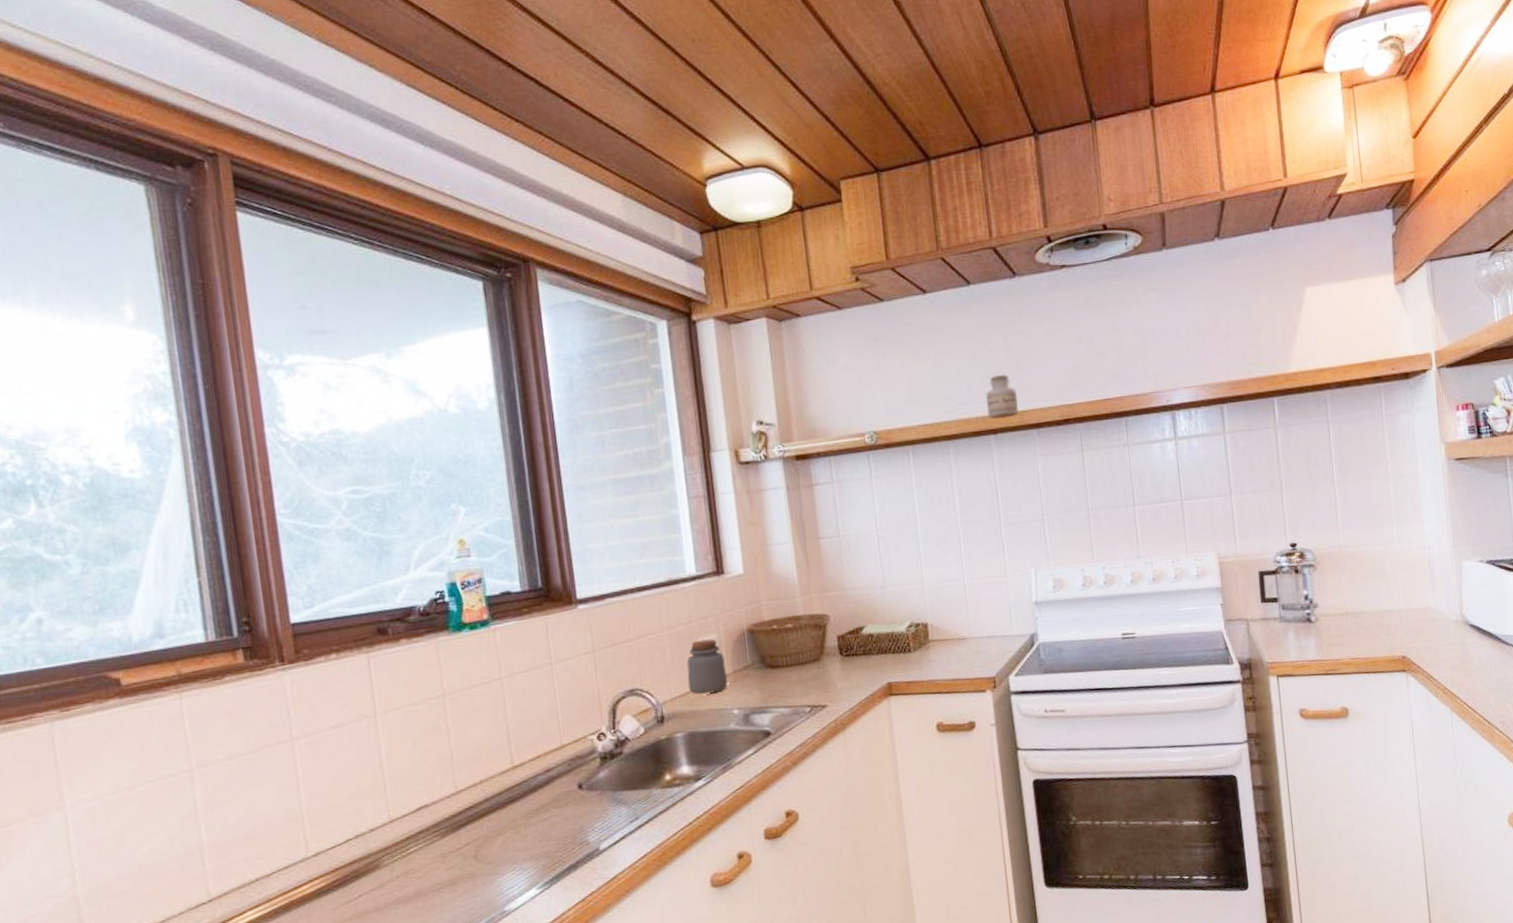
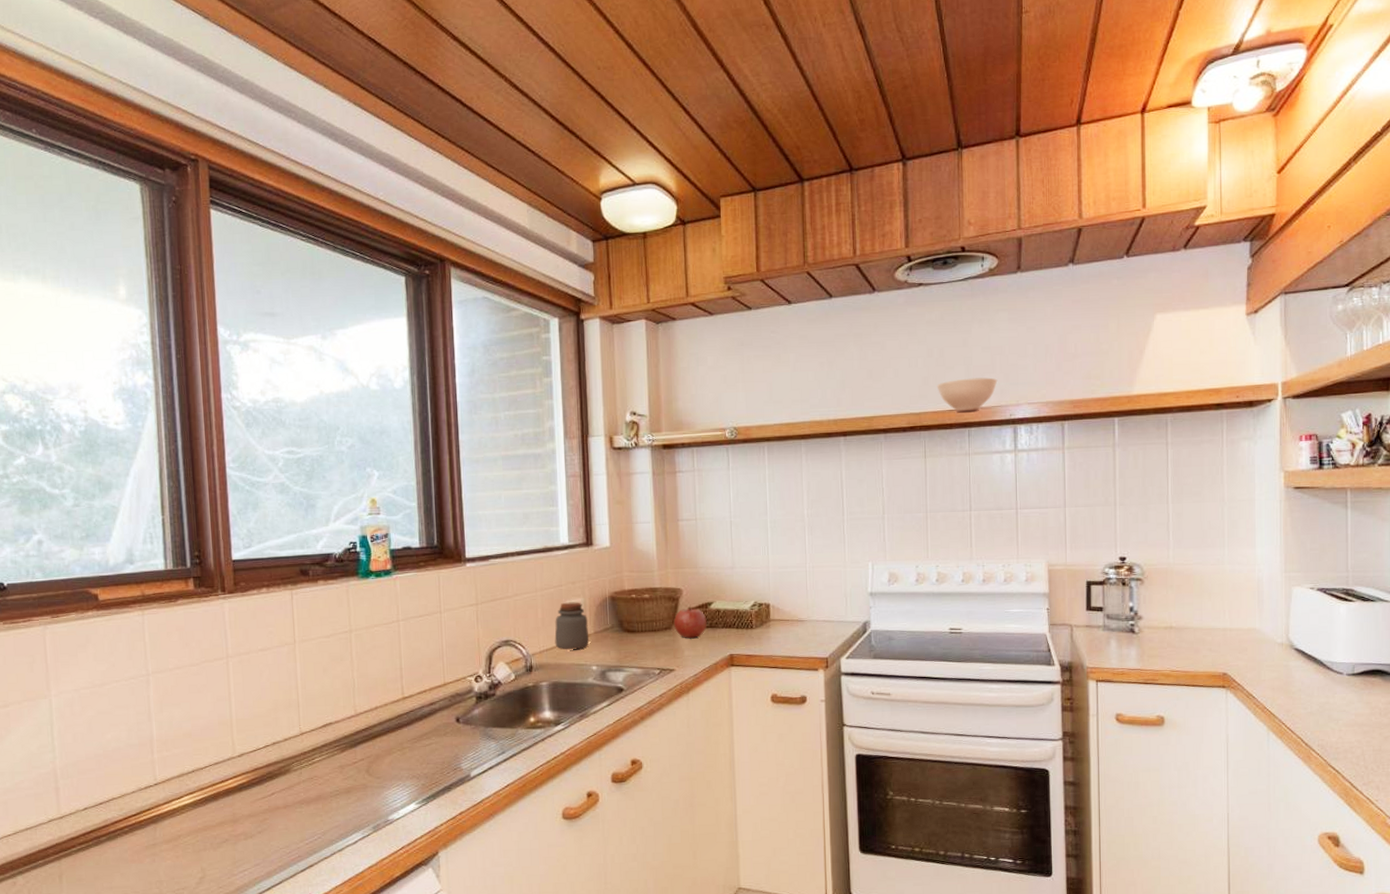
fruit: none [822,632,860,669] -> present [673,605,707,638]
jar: present [986,374,1018,419] -> none [839,381,868,423]
bowl: none [1088,362,1152,403] -> present [936,377,998,414]

